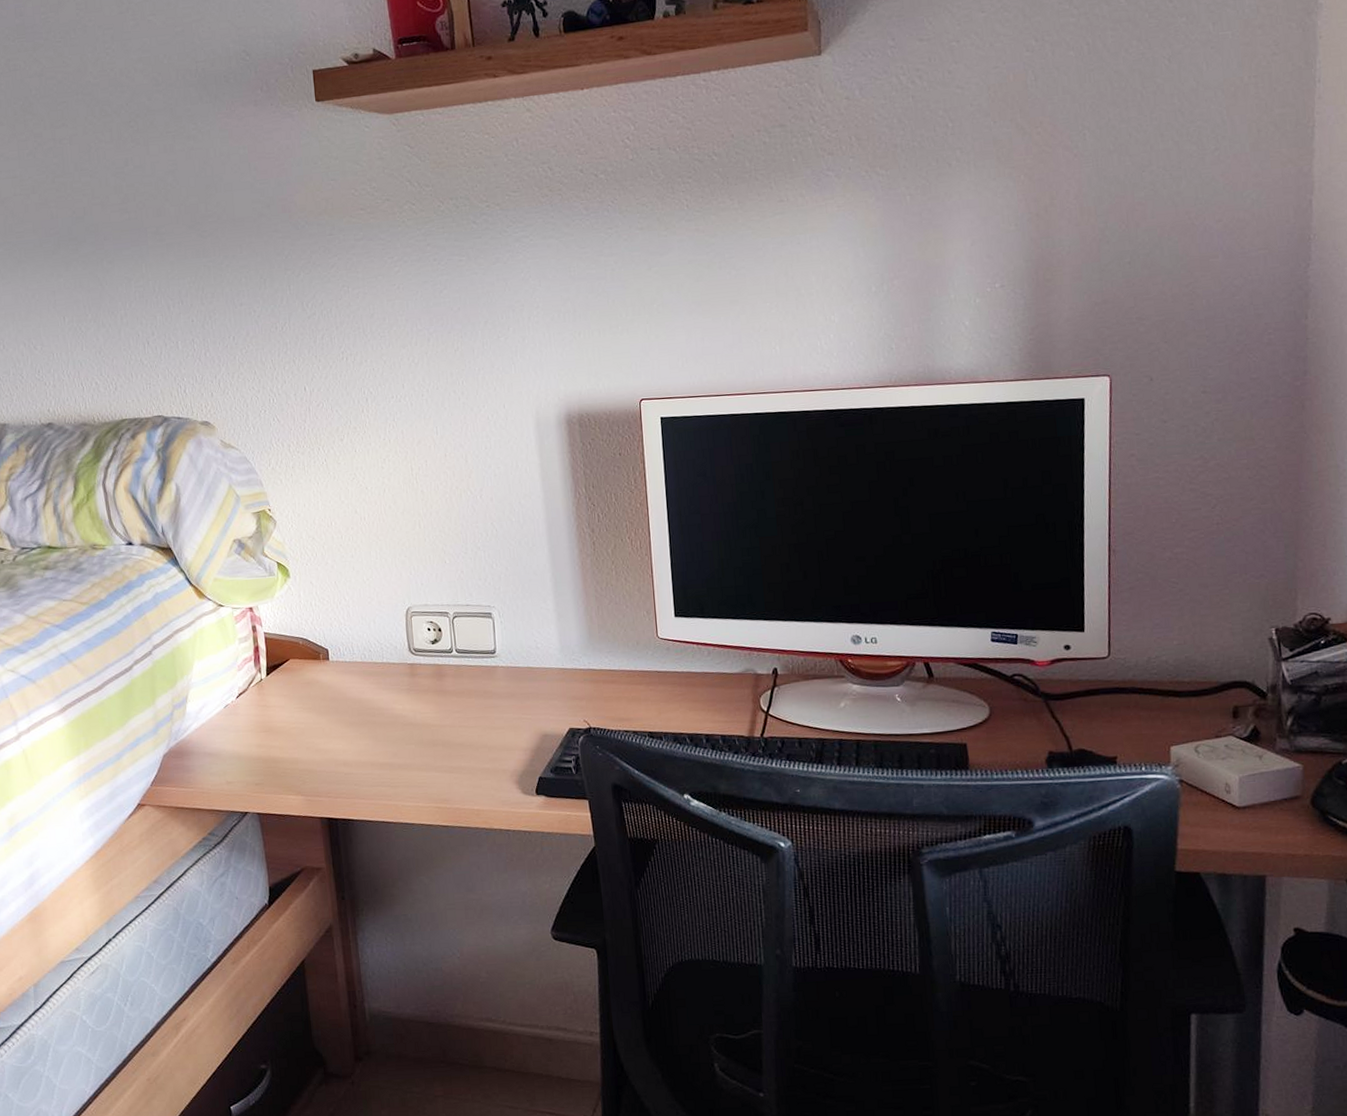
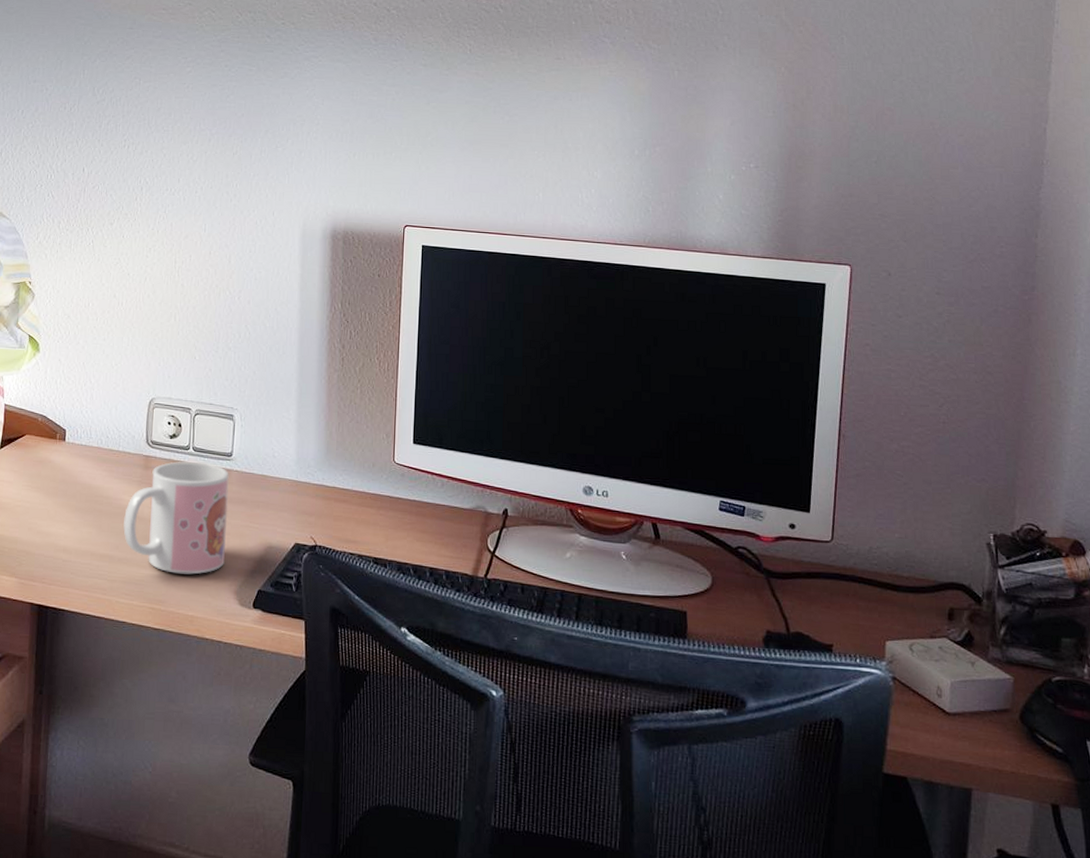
mug: none [398,663,502,772] -> present [123,461,229,575]

